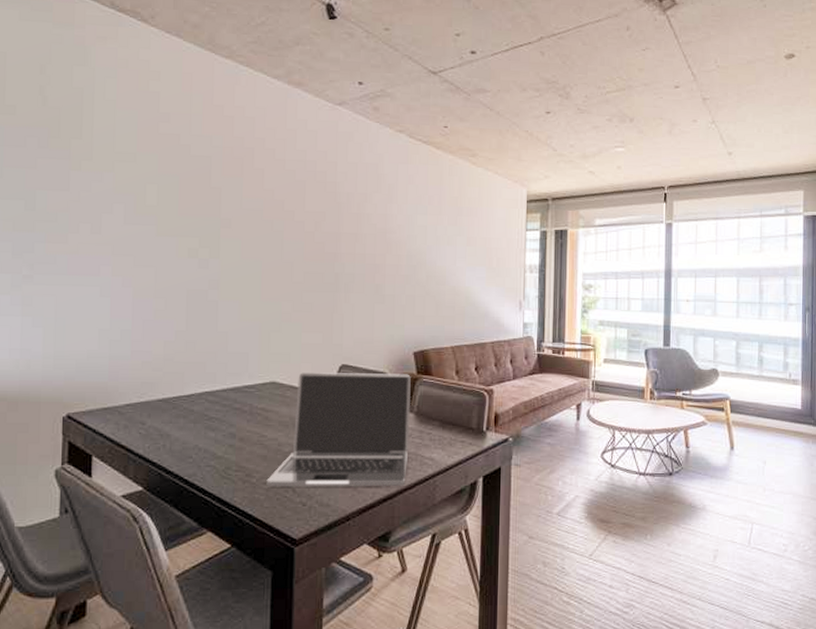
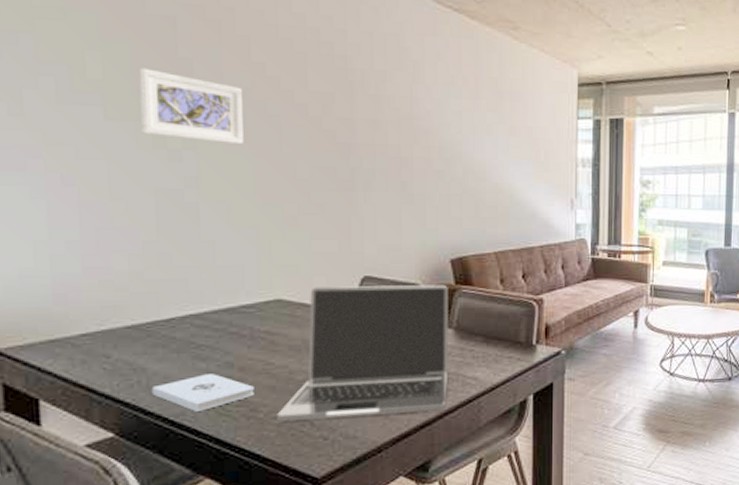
notepad: none [172,442,250,473] -> present [151,374,254,411]
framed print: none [181,196,255,255] -> present [139,68,244,145]

